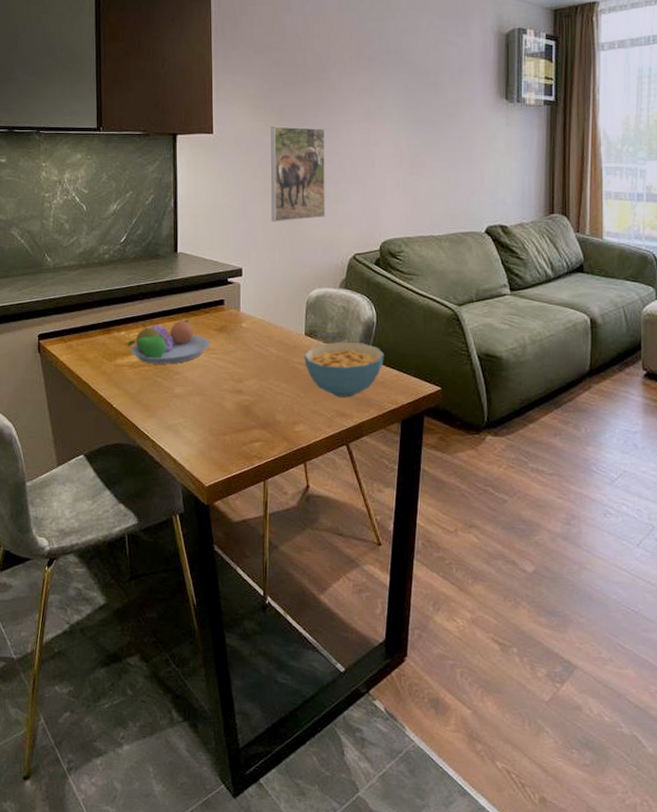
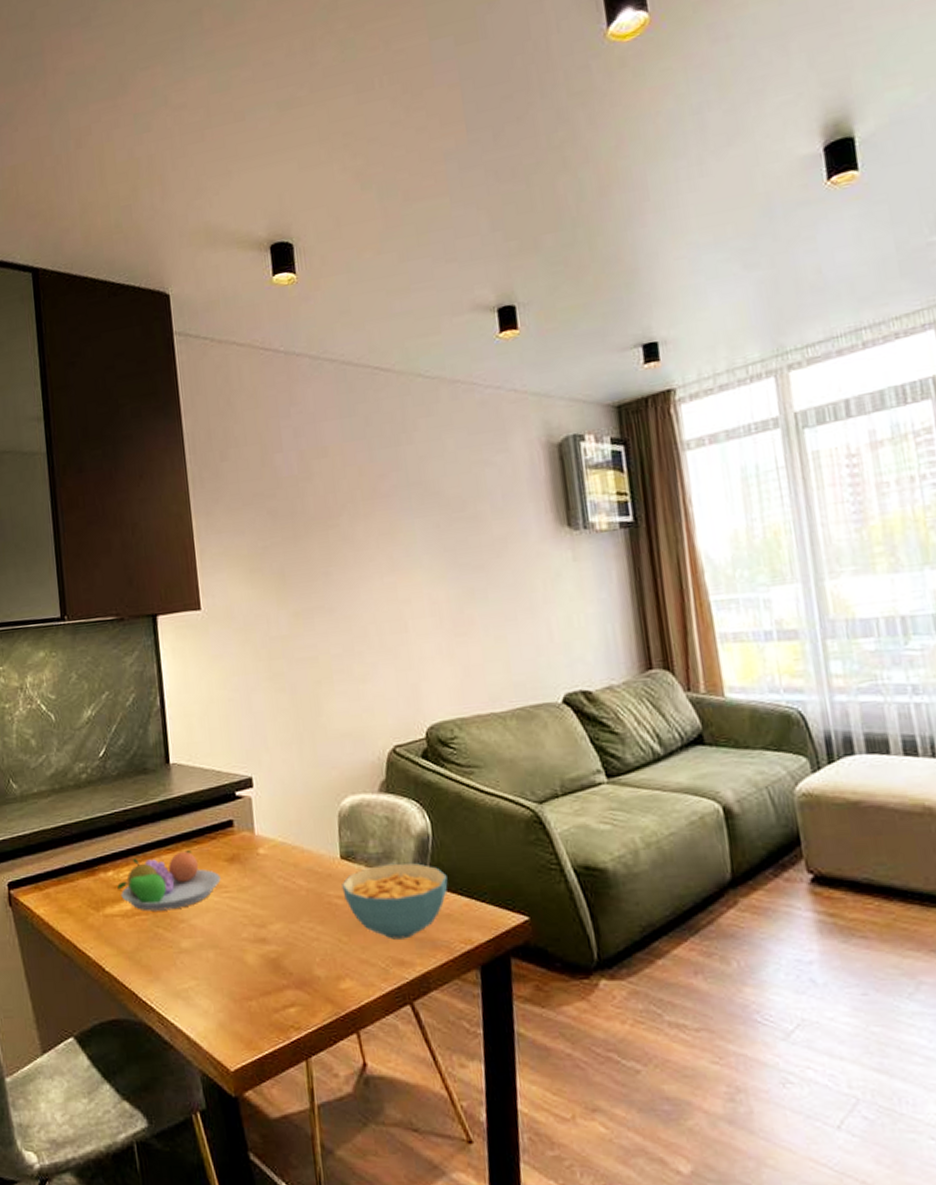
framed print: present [270,126,326,222] -> none [271,588,352,715]

